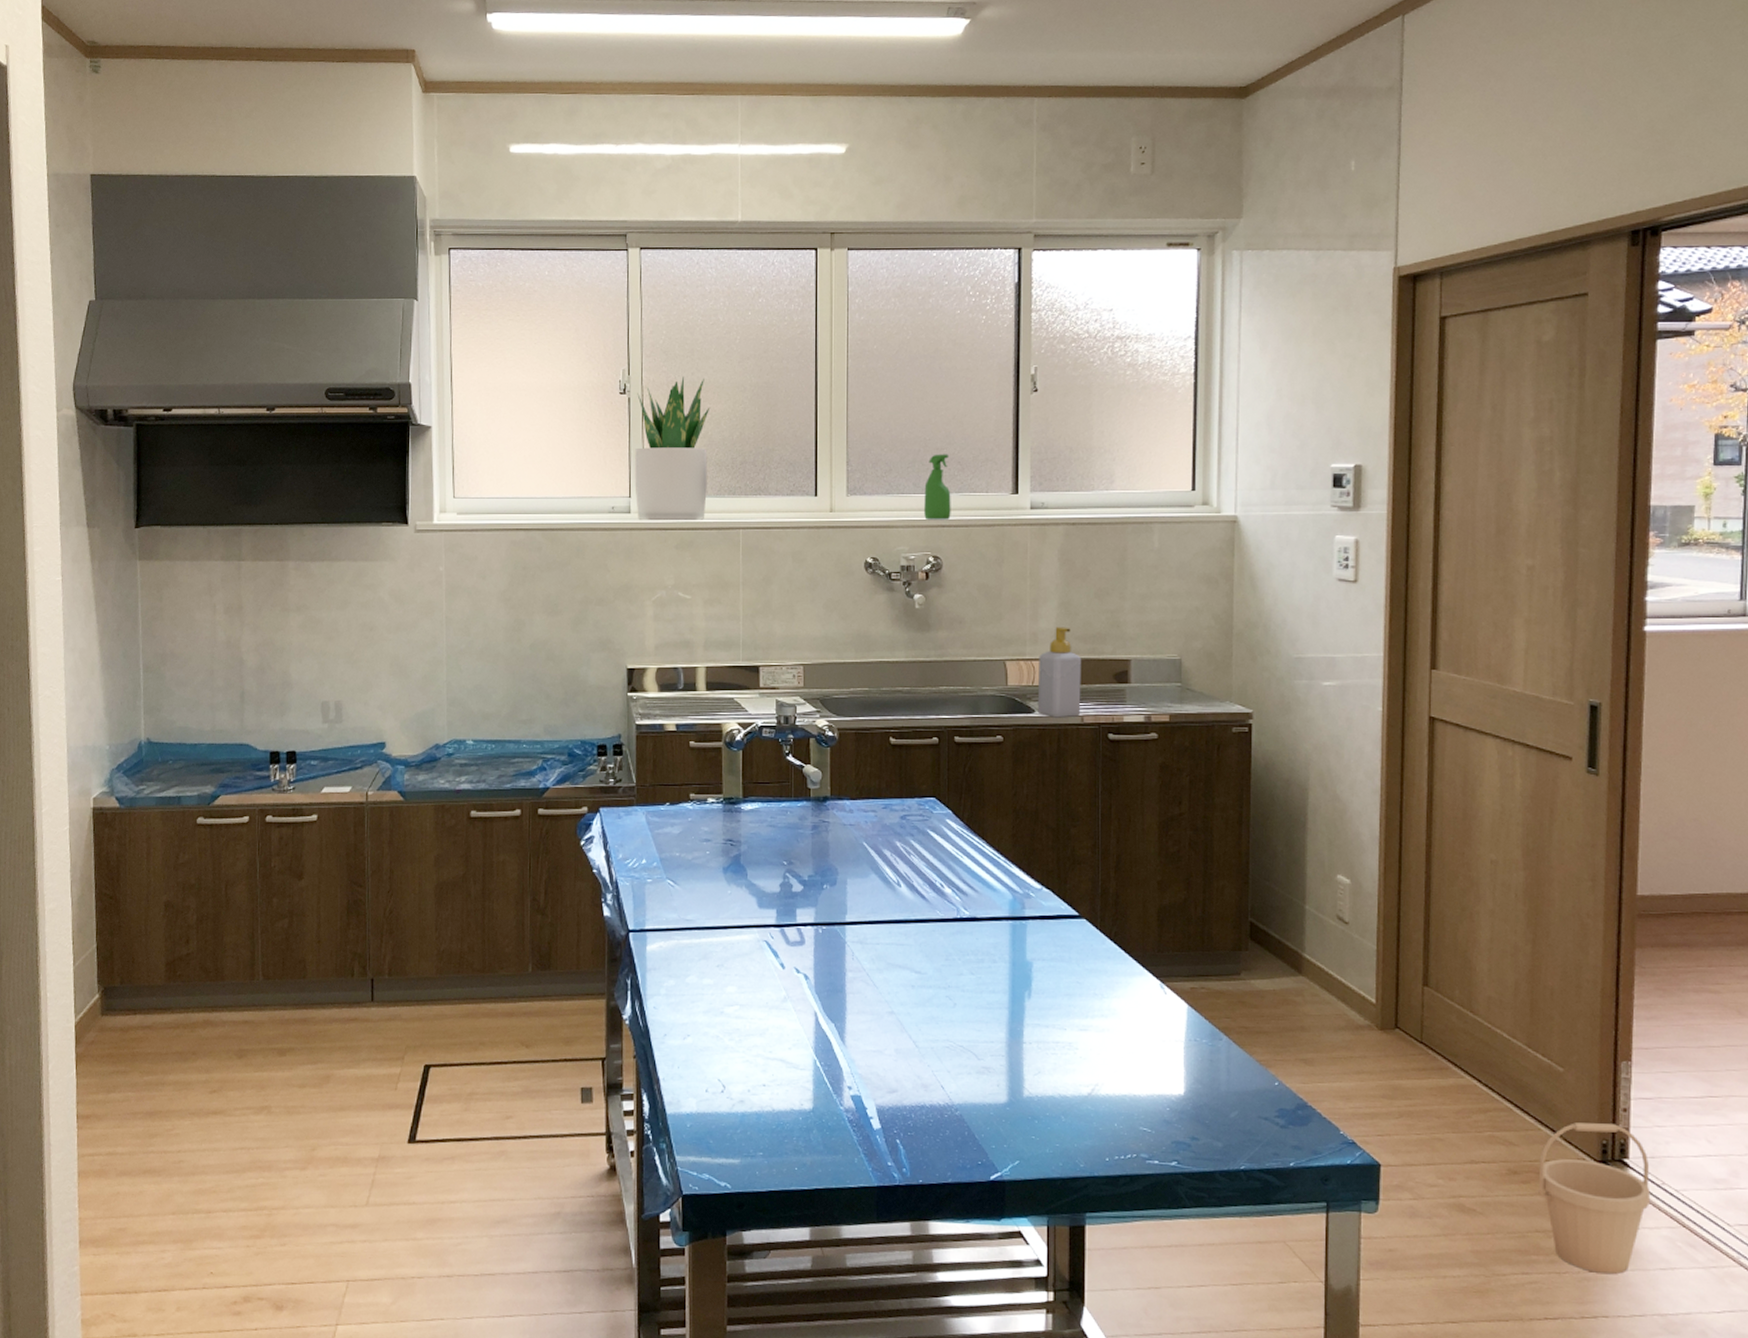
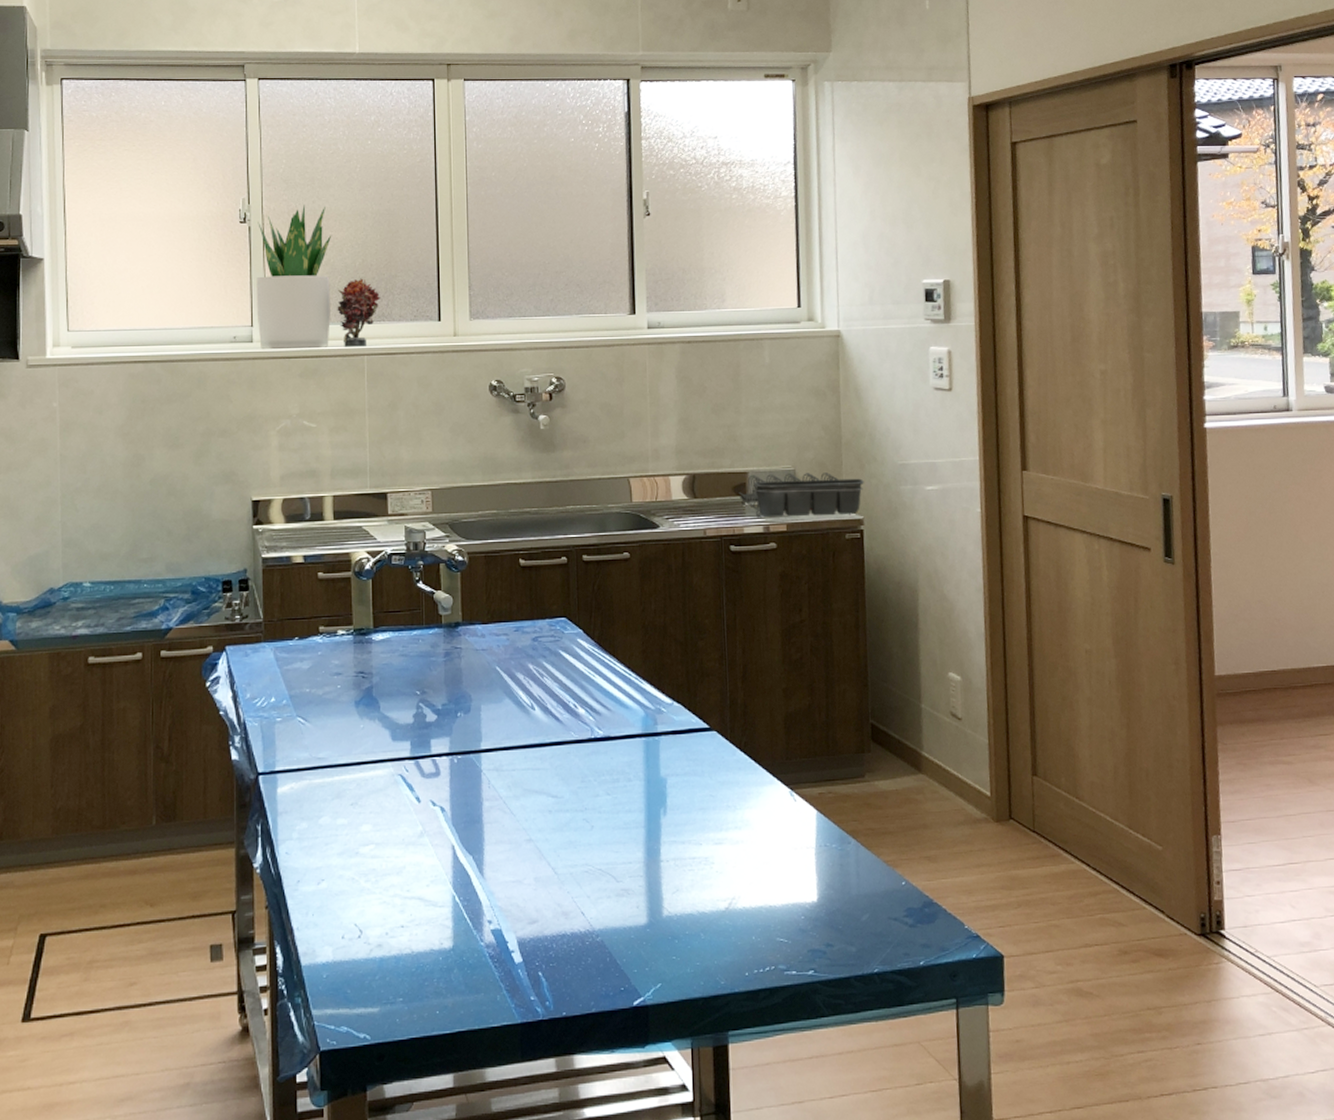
artificial flower: none [714,451,758,520] -> present [337,278,381,347]
spray bottle: present [924,454,951,521] -> none [545,277,572,343]
soap bottle: present [1037,627,1081,718] -> none [661,442,703,532]
dish rack: none [1119,662,1255,708] -> present [738,472,864,518]
bucket: present [1538,1122,1651,1275] -> none [1146,897,1247,1045]

